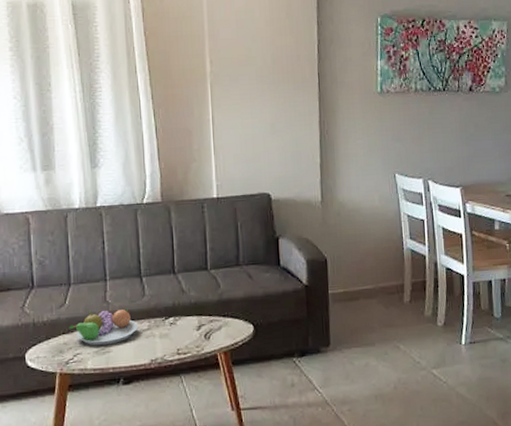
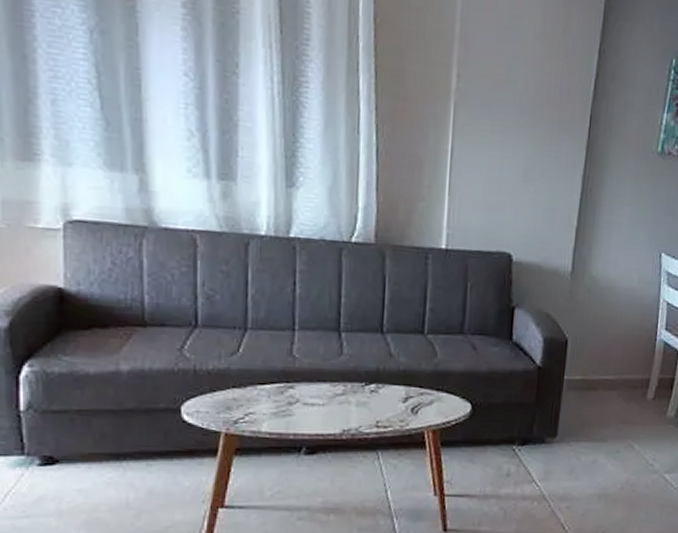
fruit bowl: present [68,308,137,346] -> none [240,362,330,407]

